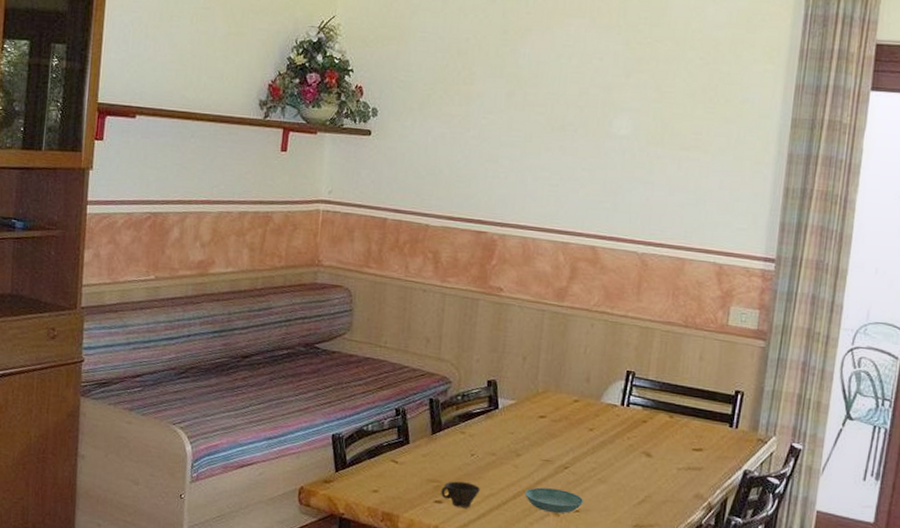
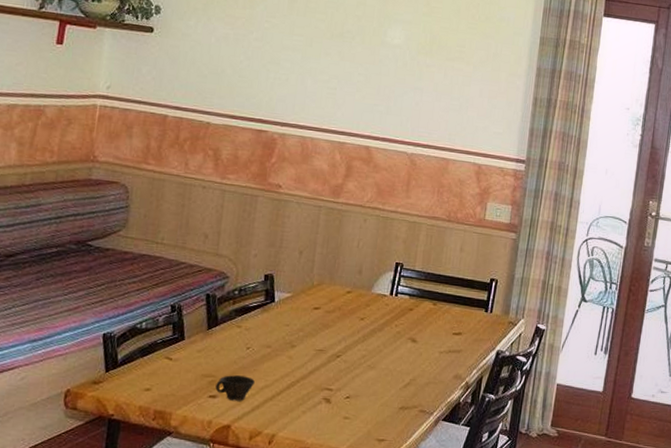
saucer: present [525,487,583,514] -> none [298,376,354,401]

